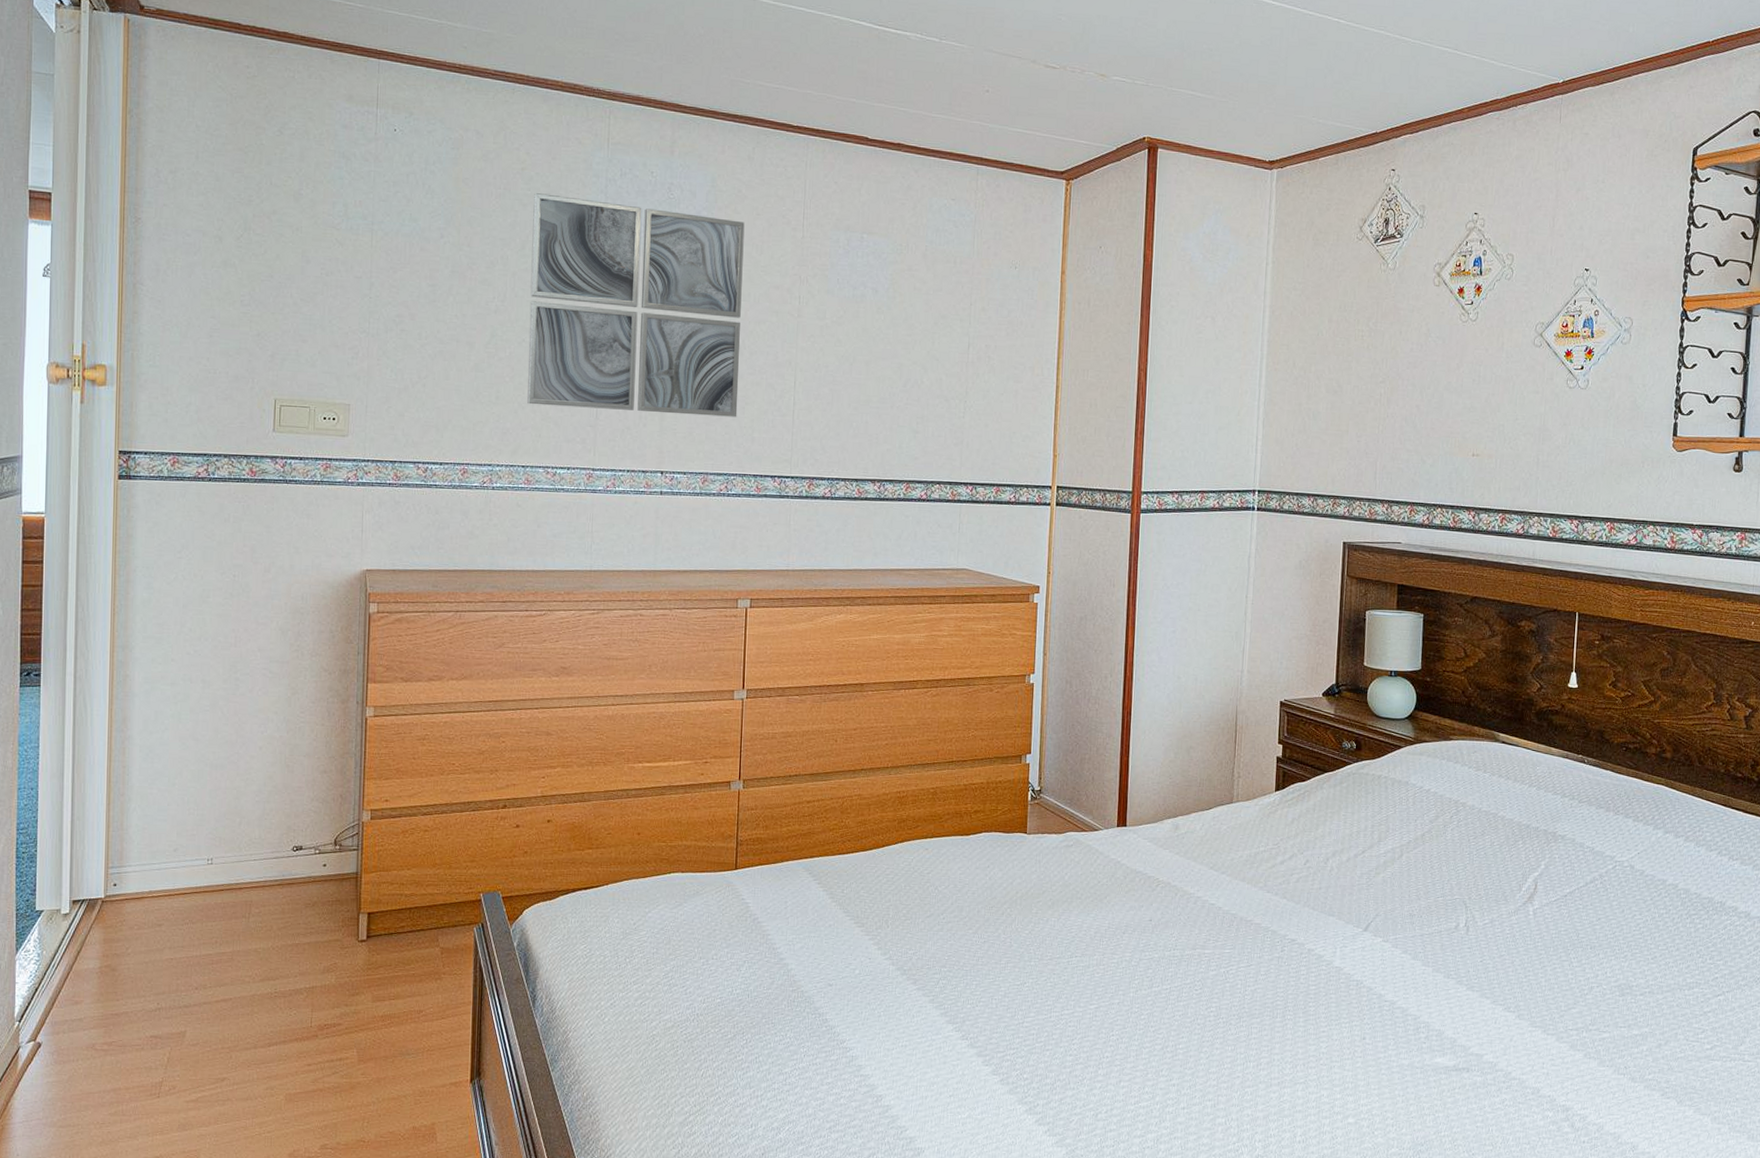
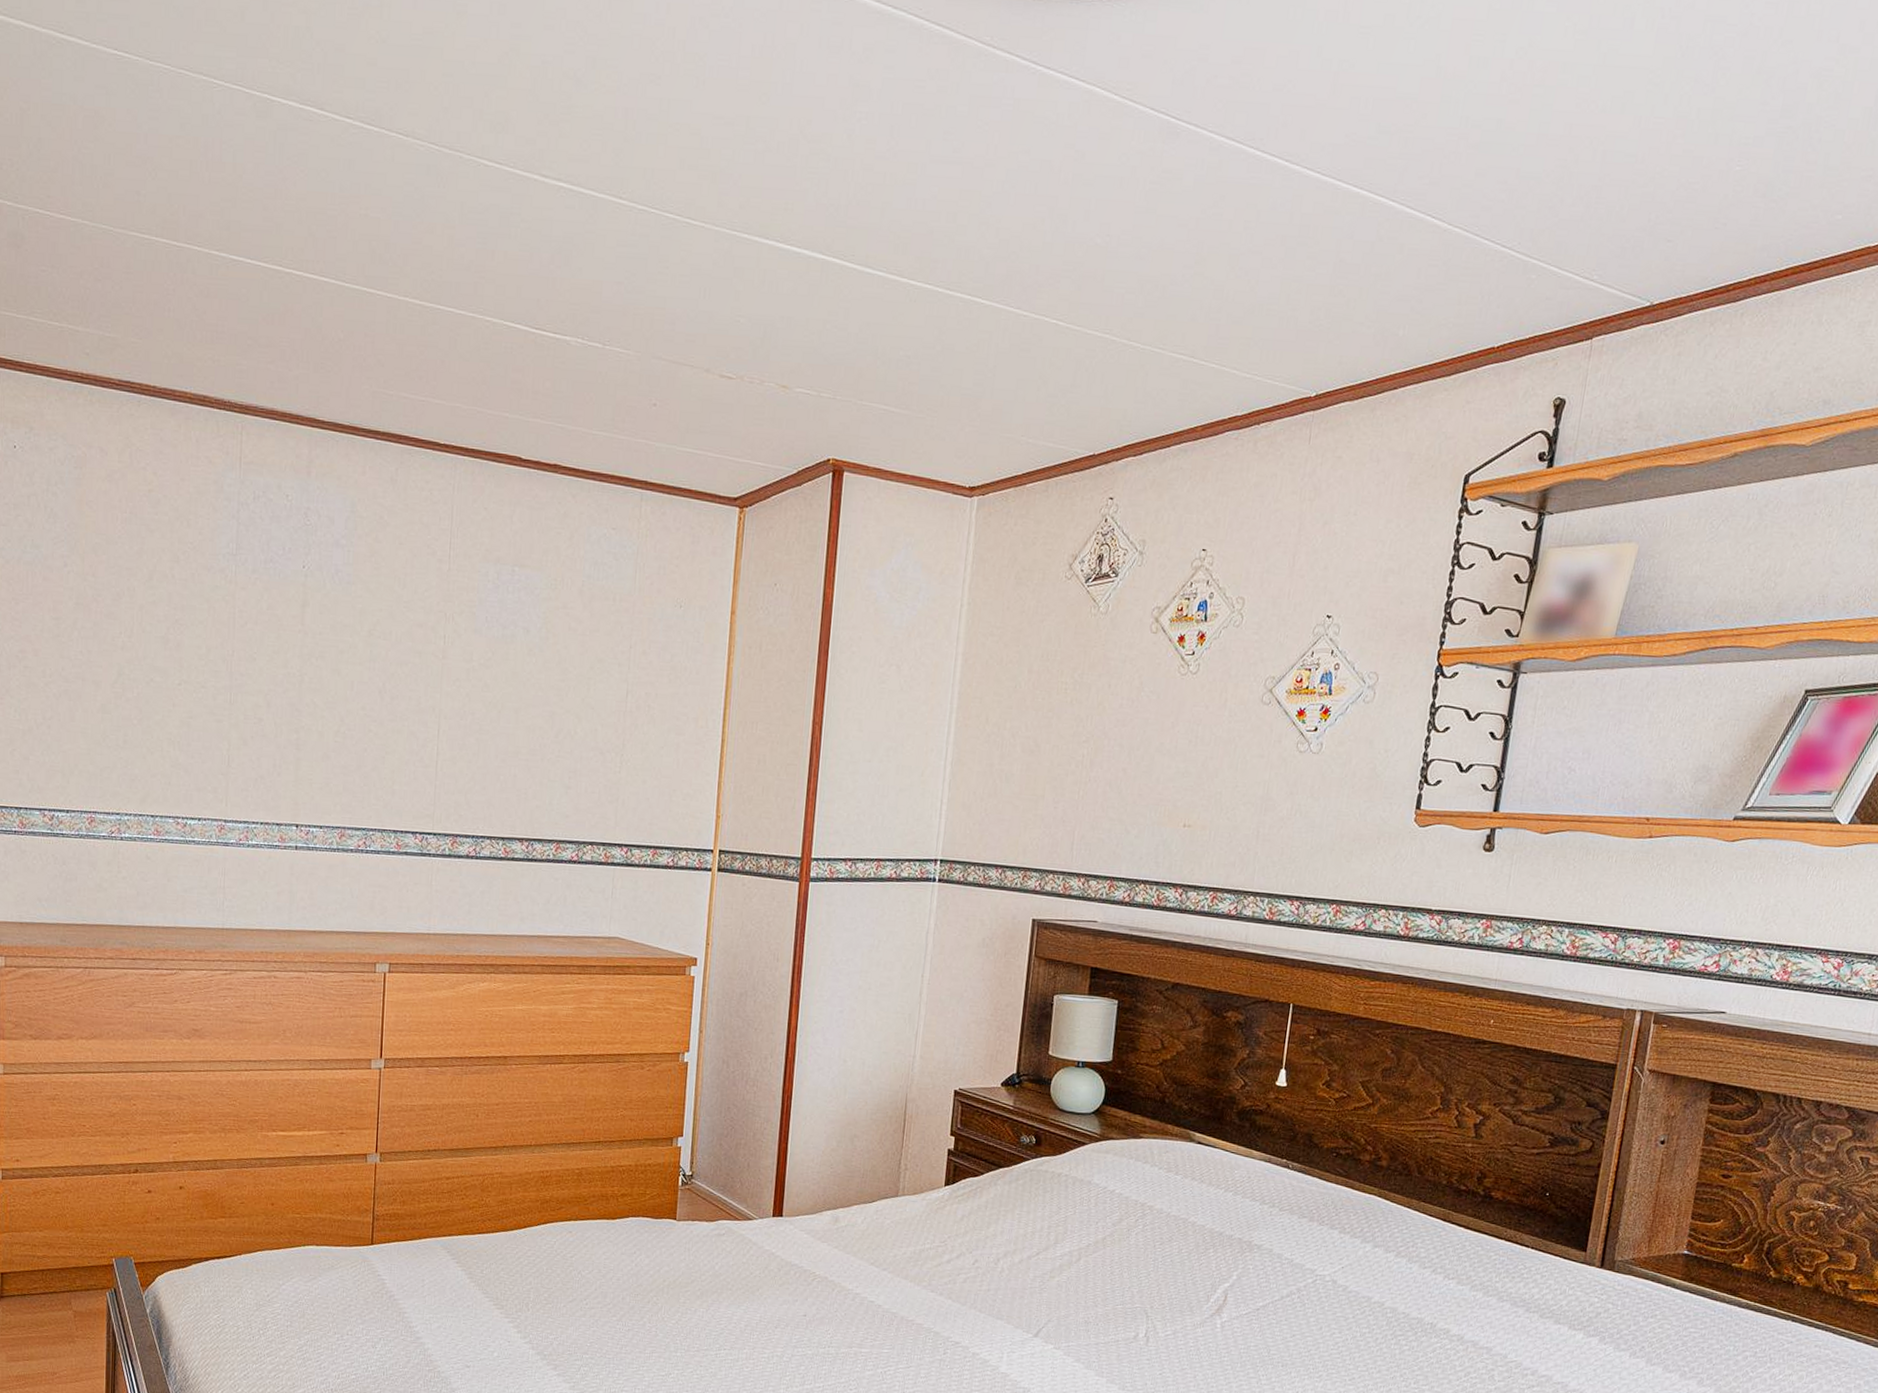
wall art: present [527,193,745,417] -> none [156,518,387,768]

